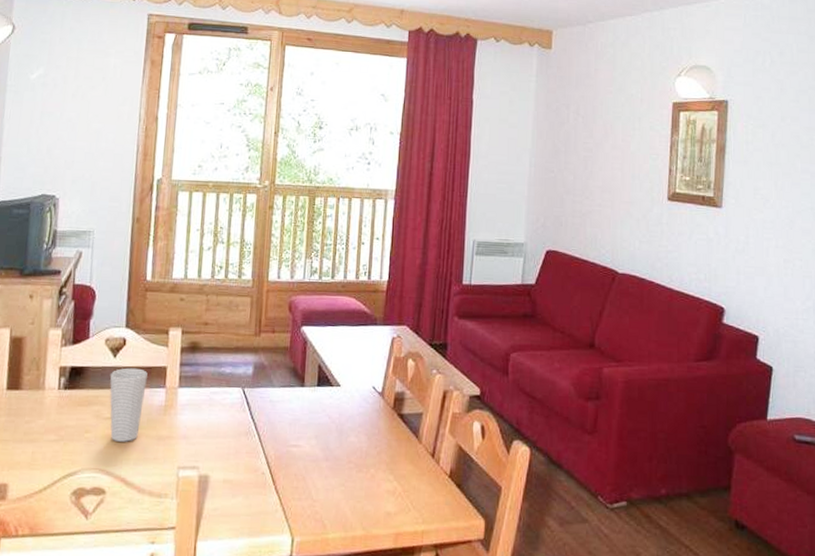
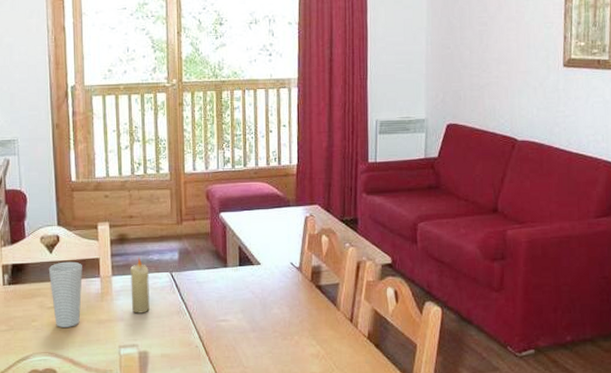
candle: none [196,369,220,432] -> present [130,258,150,314]

